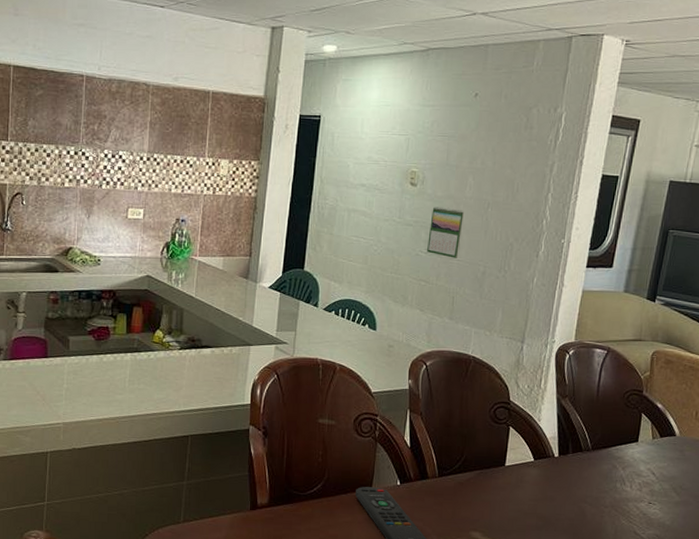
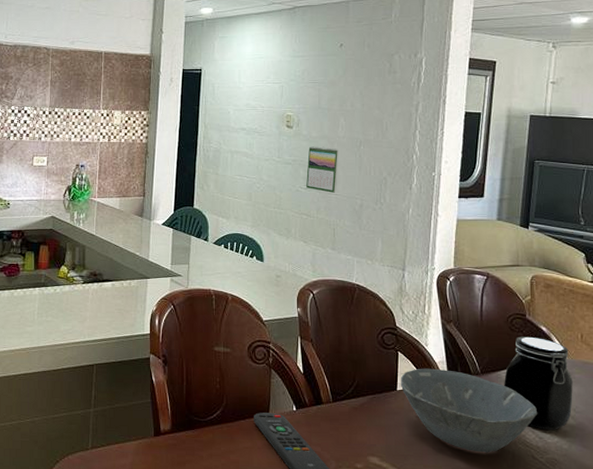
bowl: none [509,443,645,529] -> present [400,368,538,453]
jar: none [614,413,683,507] -> present [504,336,573,431]

